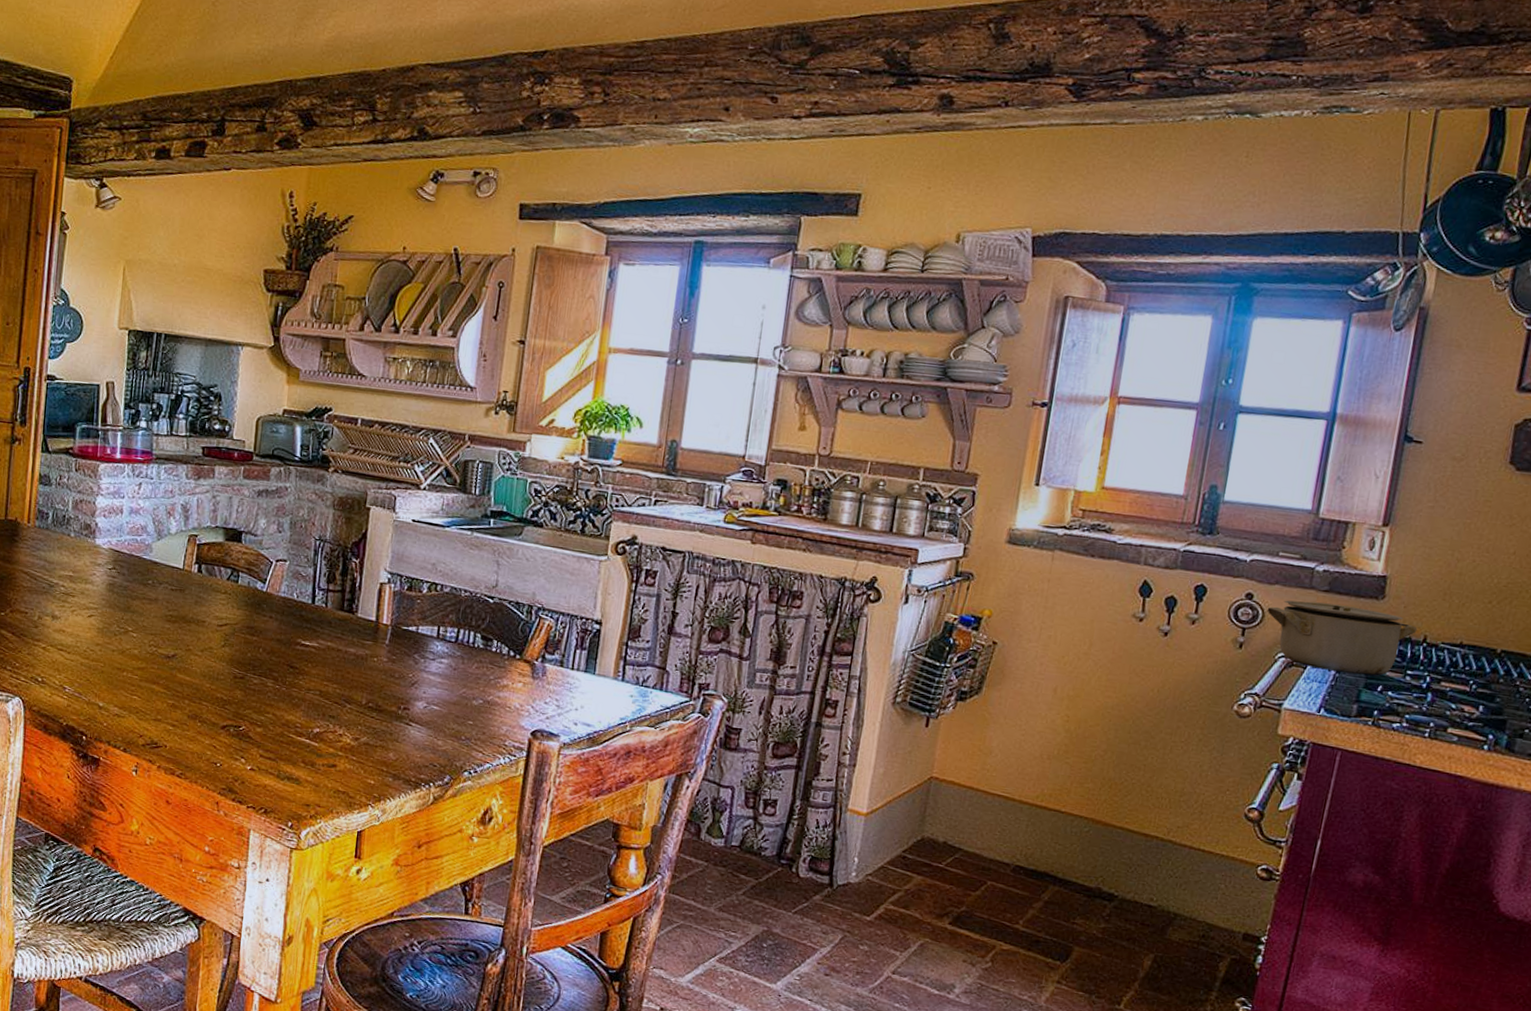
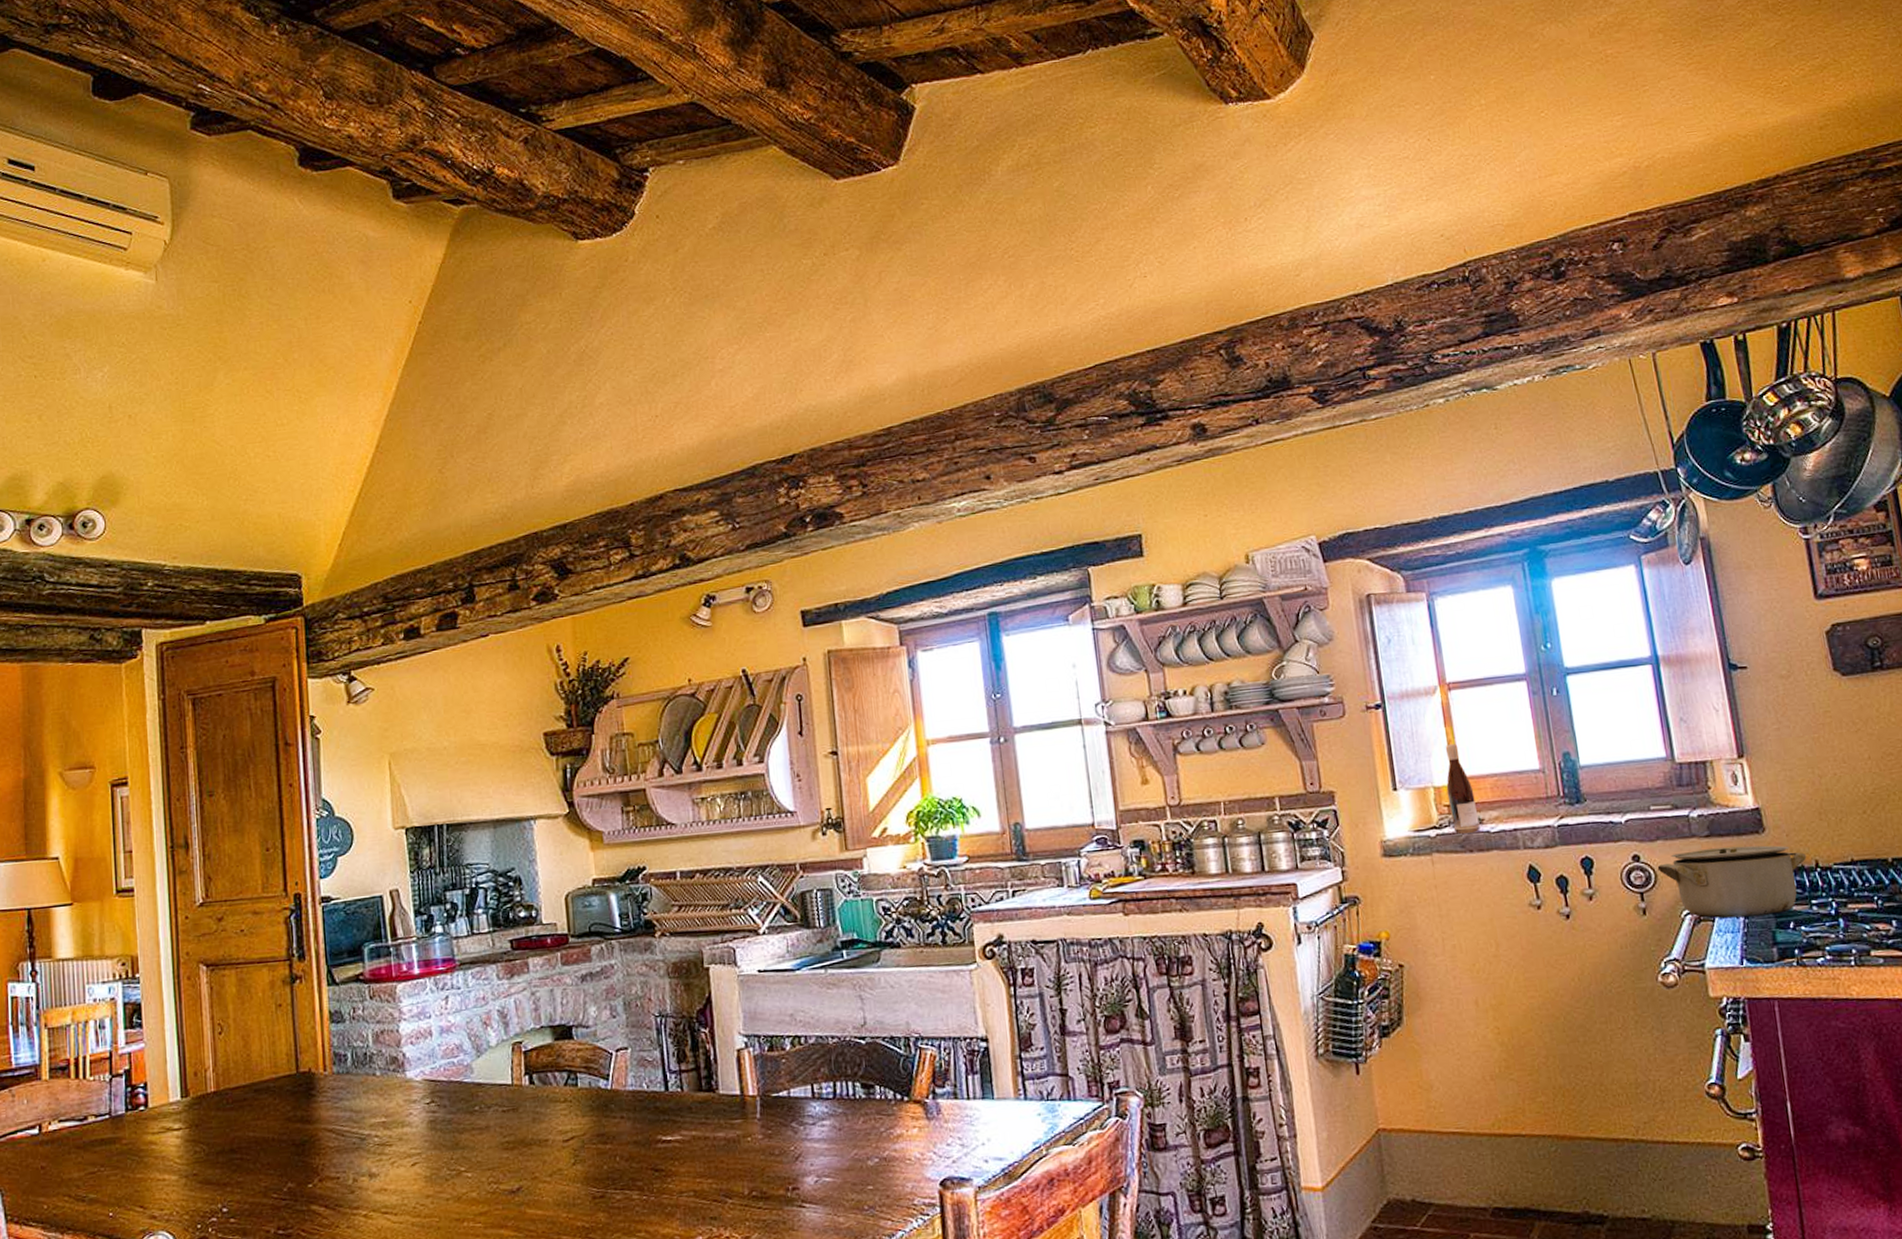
bottle: none [1082,454,1113,540] -> present [1445,744,1480,834]

